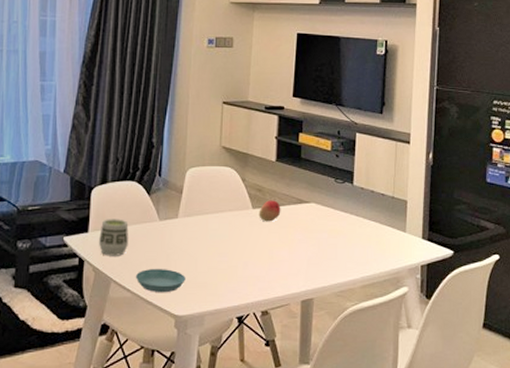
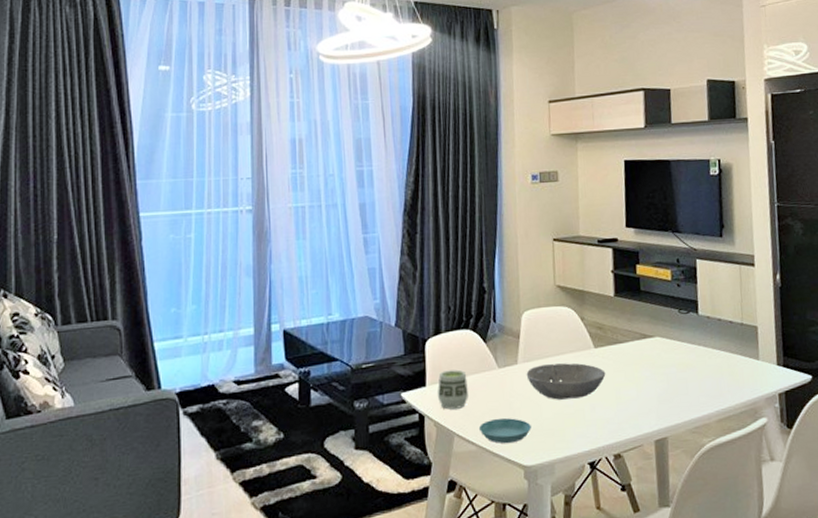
bowl: none [185,221,261,255] -> present [526,363,606,400]
fruit: present [259,200,281,222] -> none [601,337,625,361]

